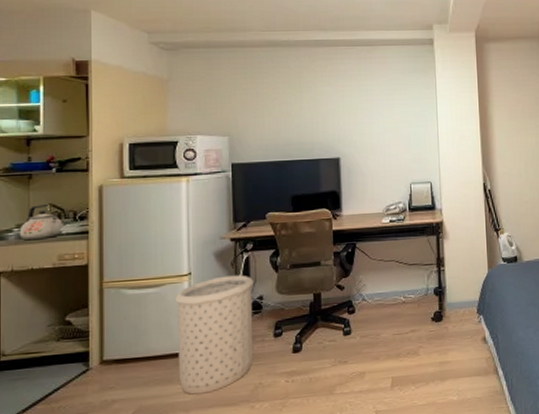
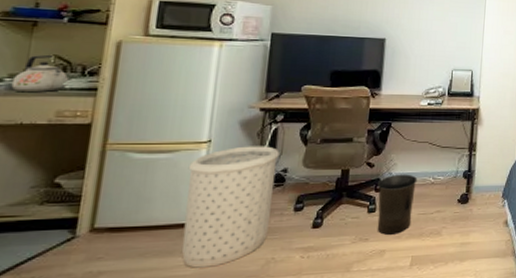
waste bin: none [350,294,389,357] -> present [377,174,418,235]

